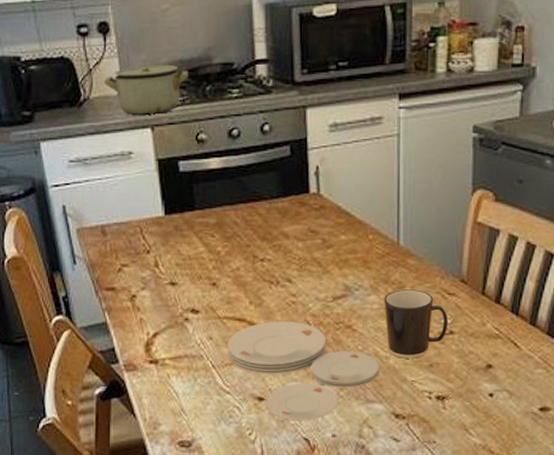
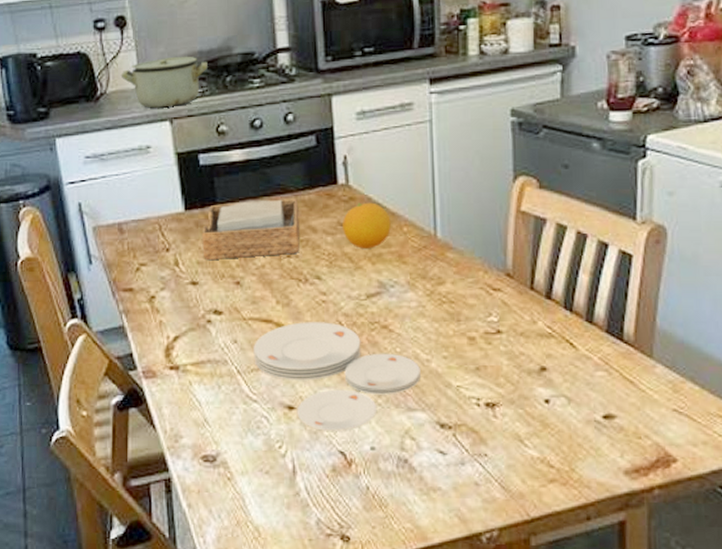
napkin holder: none [181,206,273,262] -> present [202,199,300,260]
fruit: none [313,211,358,254] -> present [343,202,391,249]
mug: present [384,289,449,359] -> none [422,285,495,361]

